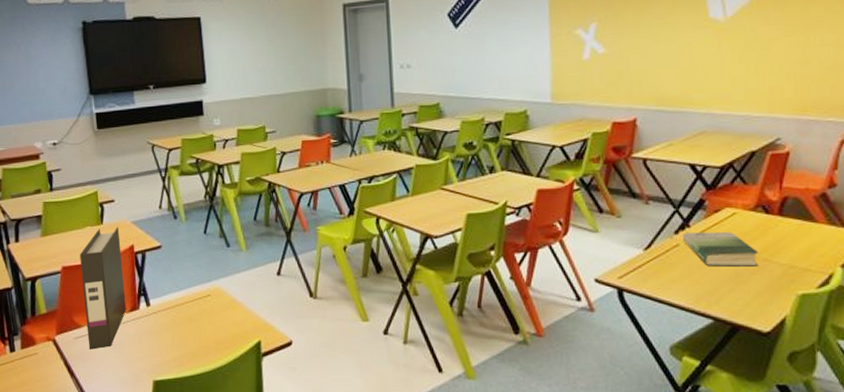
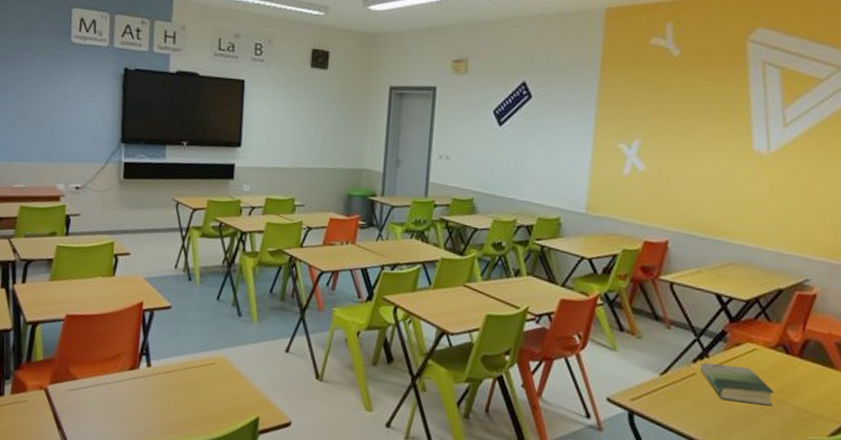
binder: present [79,226,127,350] -> none [81,280,130,405]

